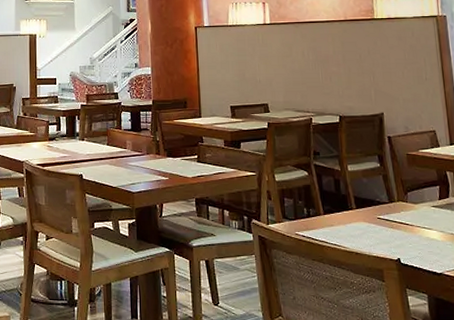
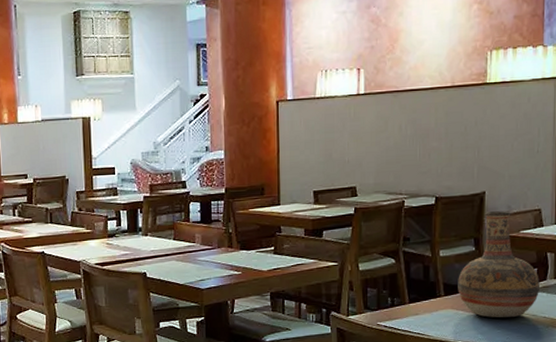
vase: none [367,131,444,232] -> present [458,211,540,318]

